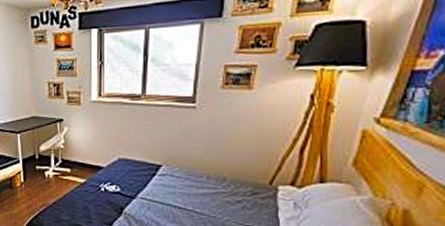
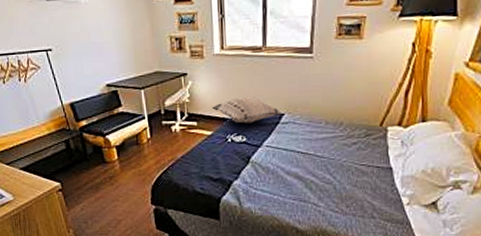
decorative pillow: none [86,145,159,173] -> present [212,96,282,124]

